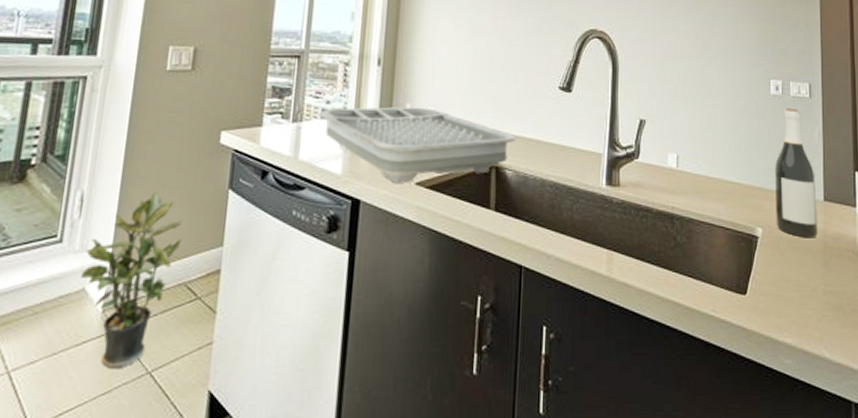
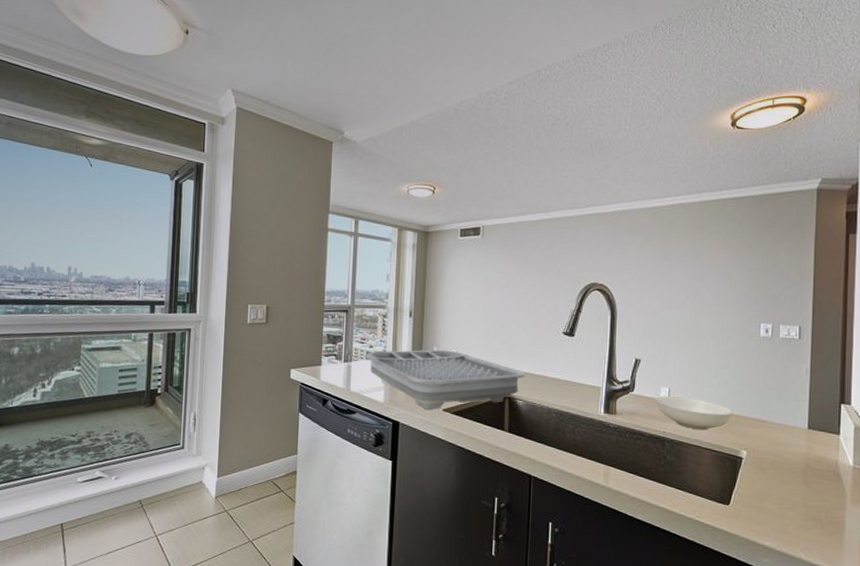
potted plant: present [81,192,183,369] -> none [199,414,267,538]
bowl: none [662,164,746,205] -> present [655,396,733,430]
wine bottle: present [774,108,818,238] -> none [760,349,801,461]

